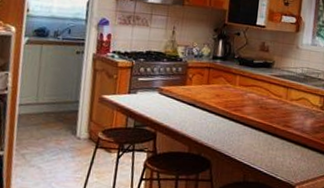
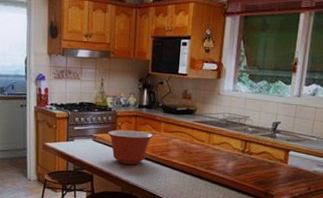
mixing bowl: none [176,82,227,122] -> present [107,130,153,165]

